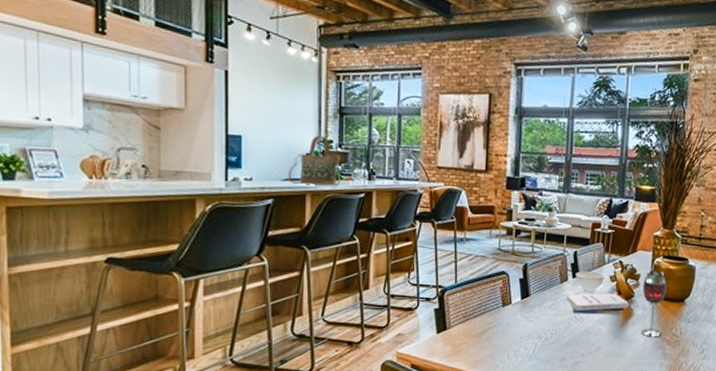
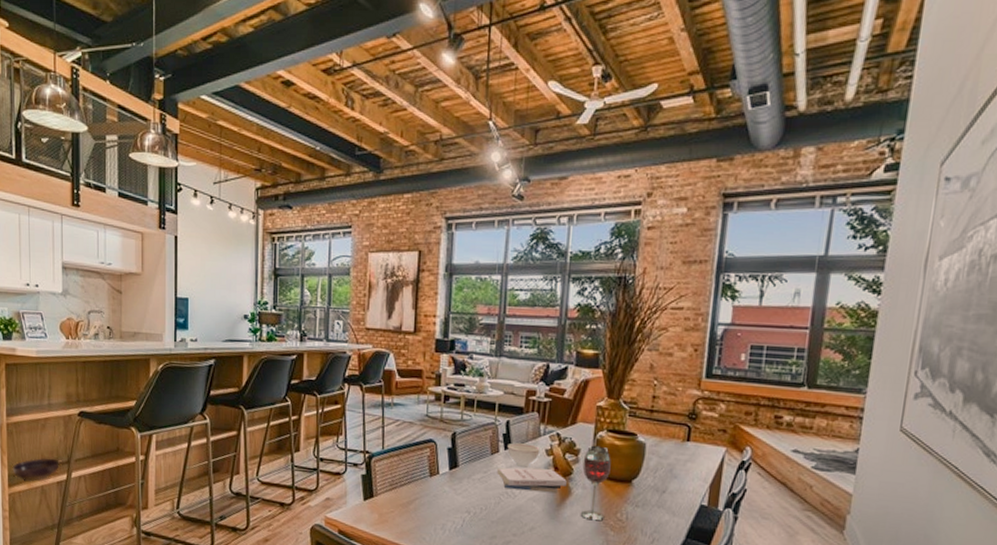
bowl: none [16,311,82,338] -> present [12,458,61,481]
handbag: present [288,135,341,186] -> none [228,297,275,348]

